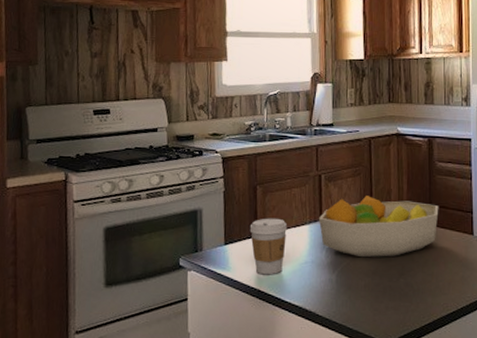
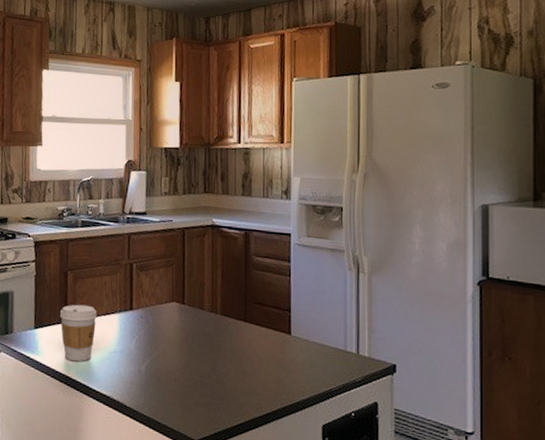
fruit bowl: present [318,196,439,258] -> none [128,287,255,352]

